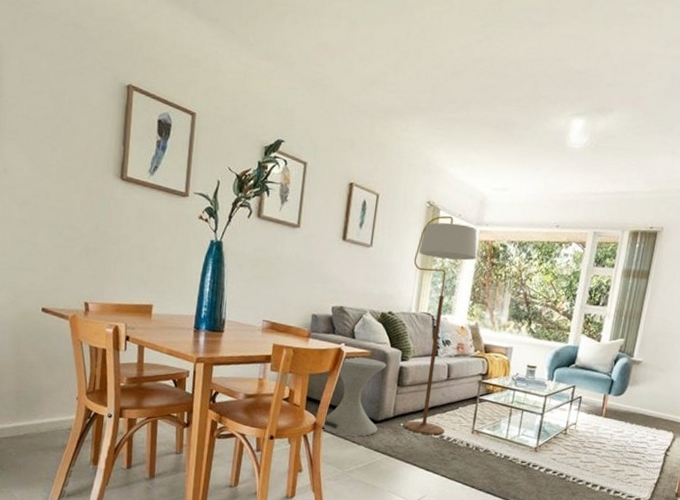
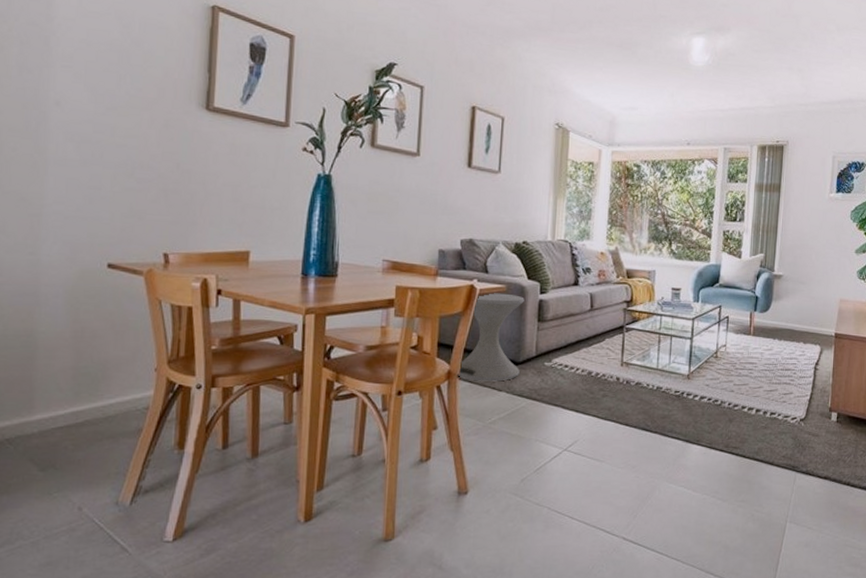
floor lamp: present [402,215,478,435] -> none [546,137,611,372]

